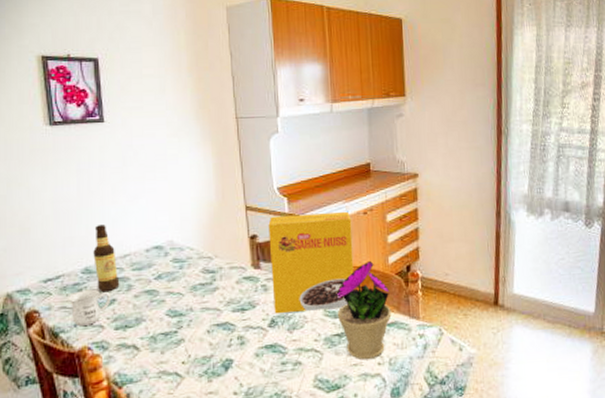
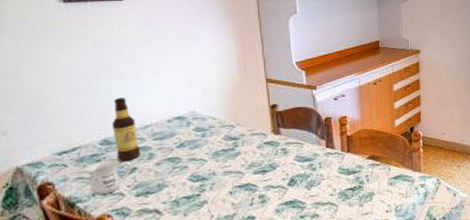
cereal box: present [268,211,354,314] -> none [288,82,365,174]
flower pot: present [336,260,391,360] -> none [349,124,397,209]

